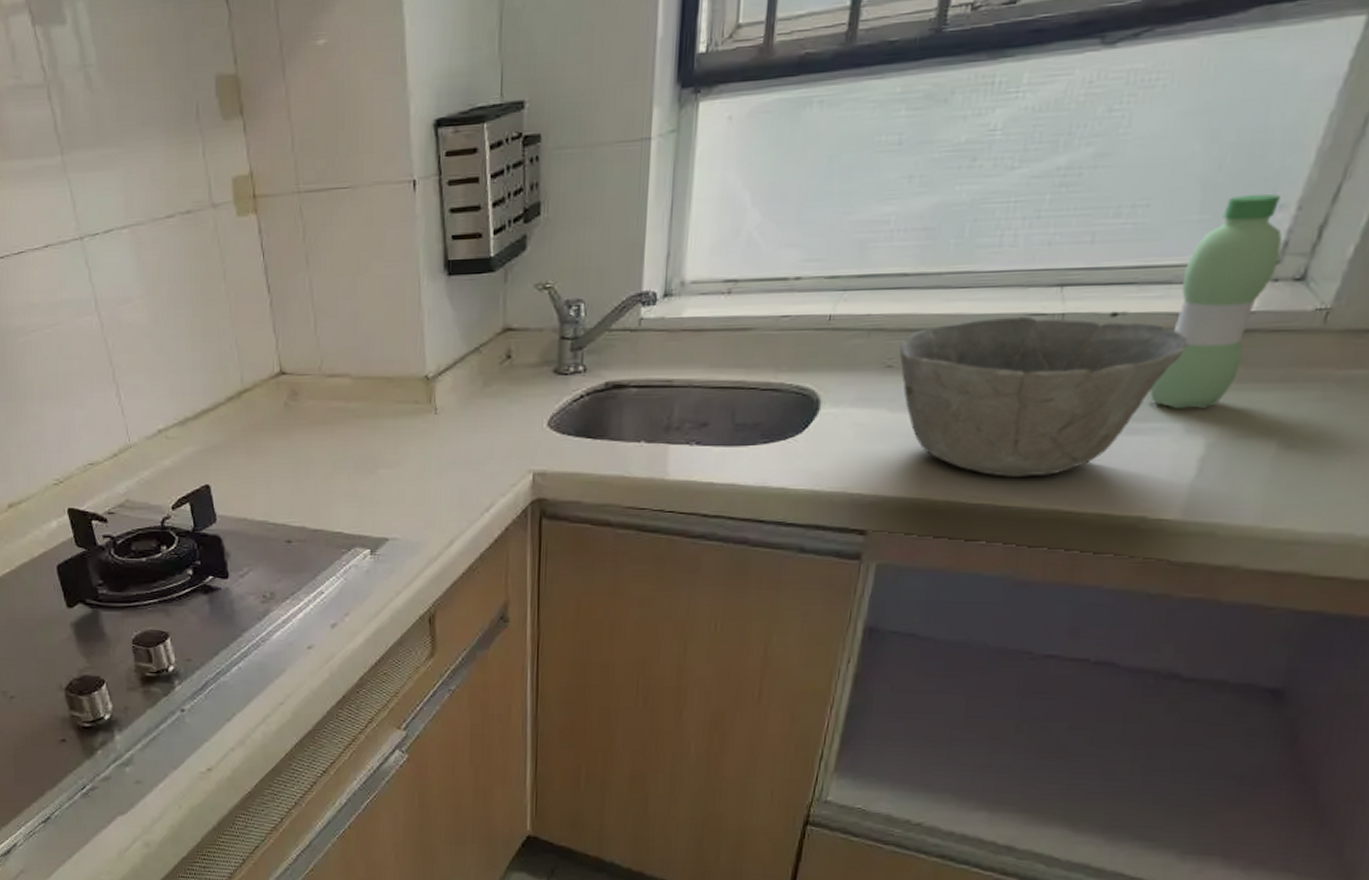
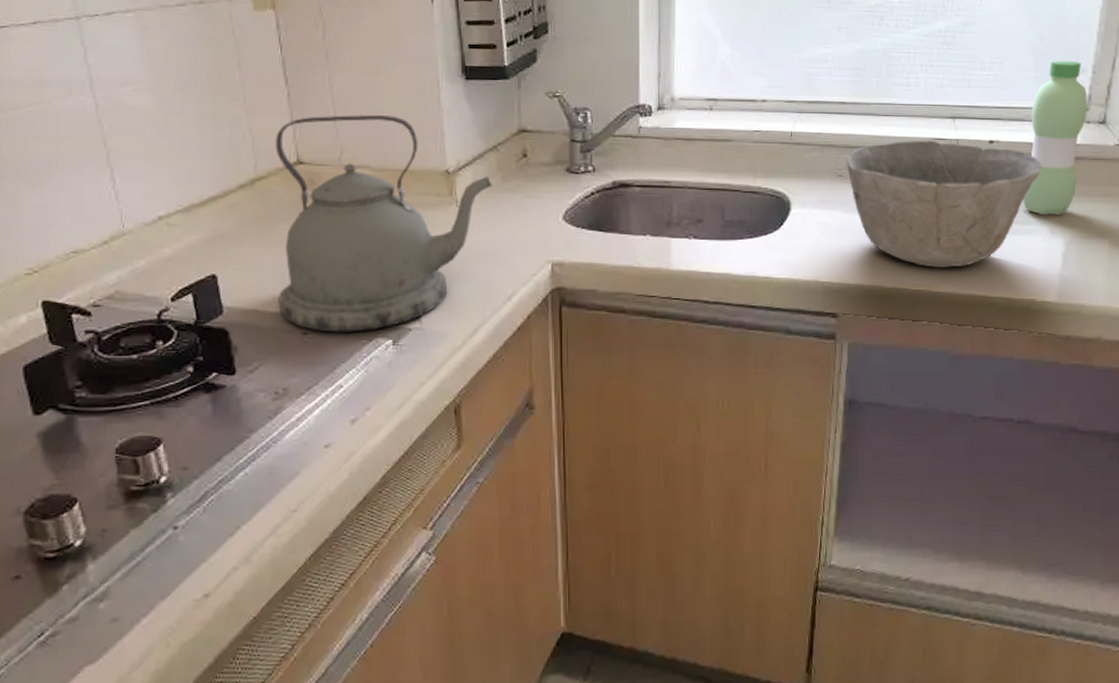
kettle: none [259,319,473,541] -> present [275,114,492,333]

